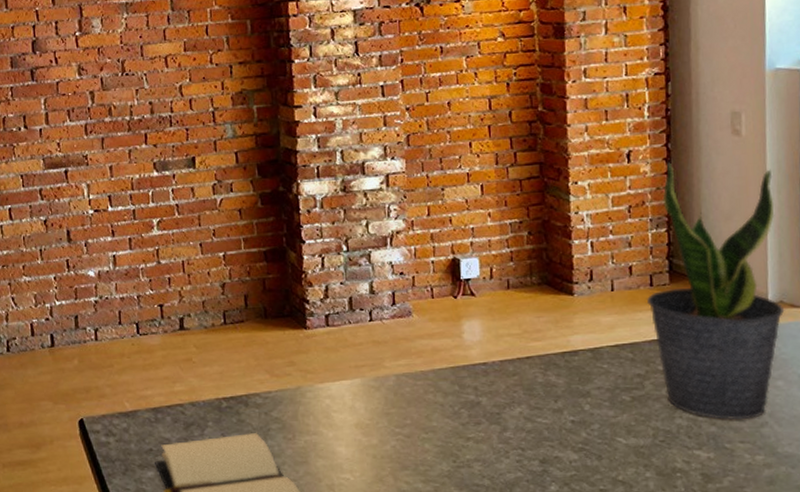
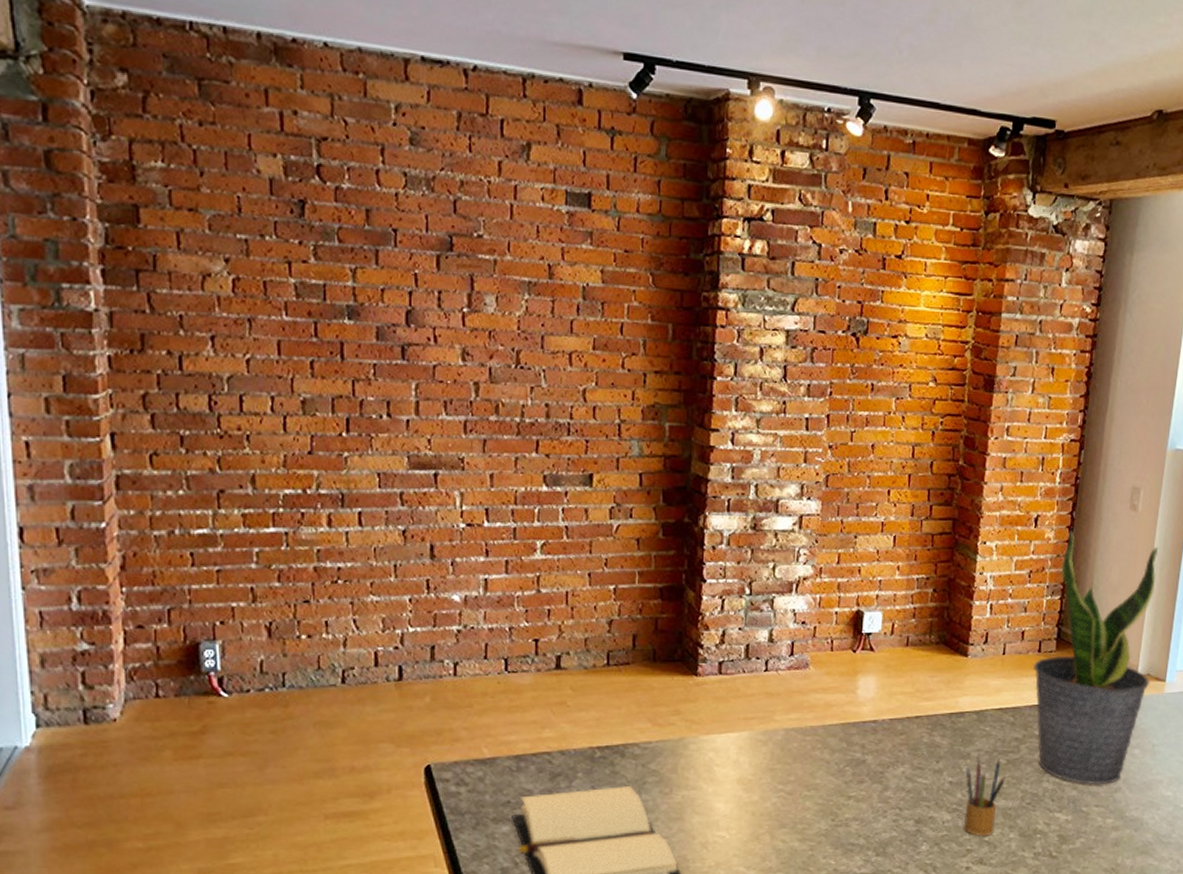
pencil box: none [586,392,632,476] -> present [963,754,1005,837]

